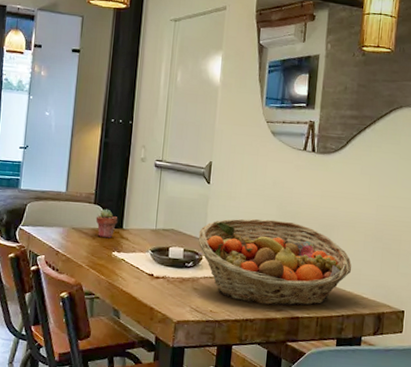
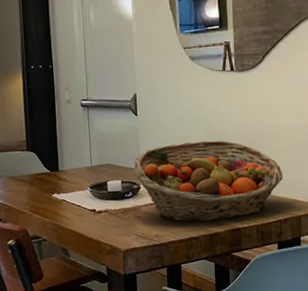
potted succulent: present [95,209,118,239] -> none [31,154,53,183]

